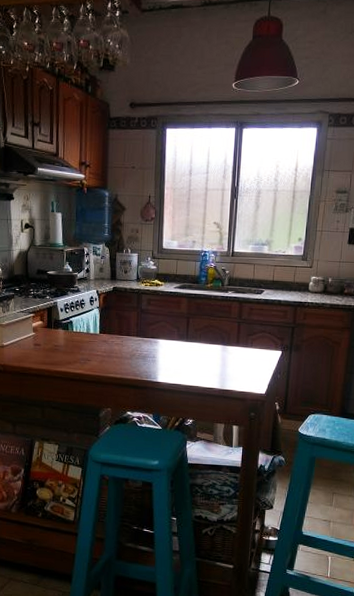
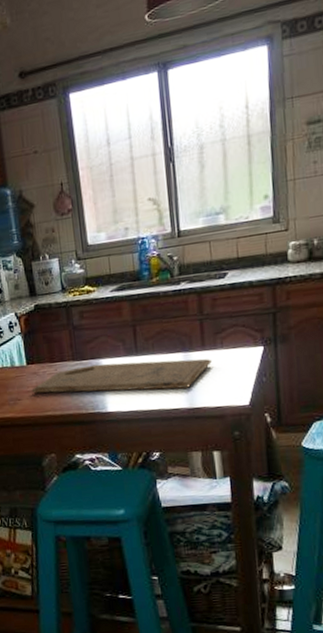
cutting board: none [100,342,243,373] -> present [32,358,213,394]

